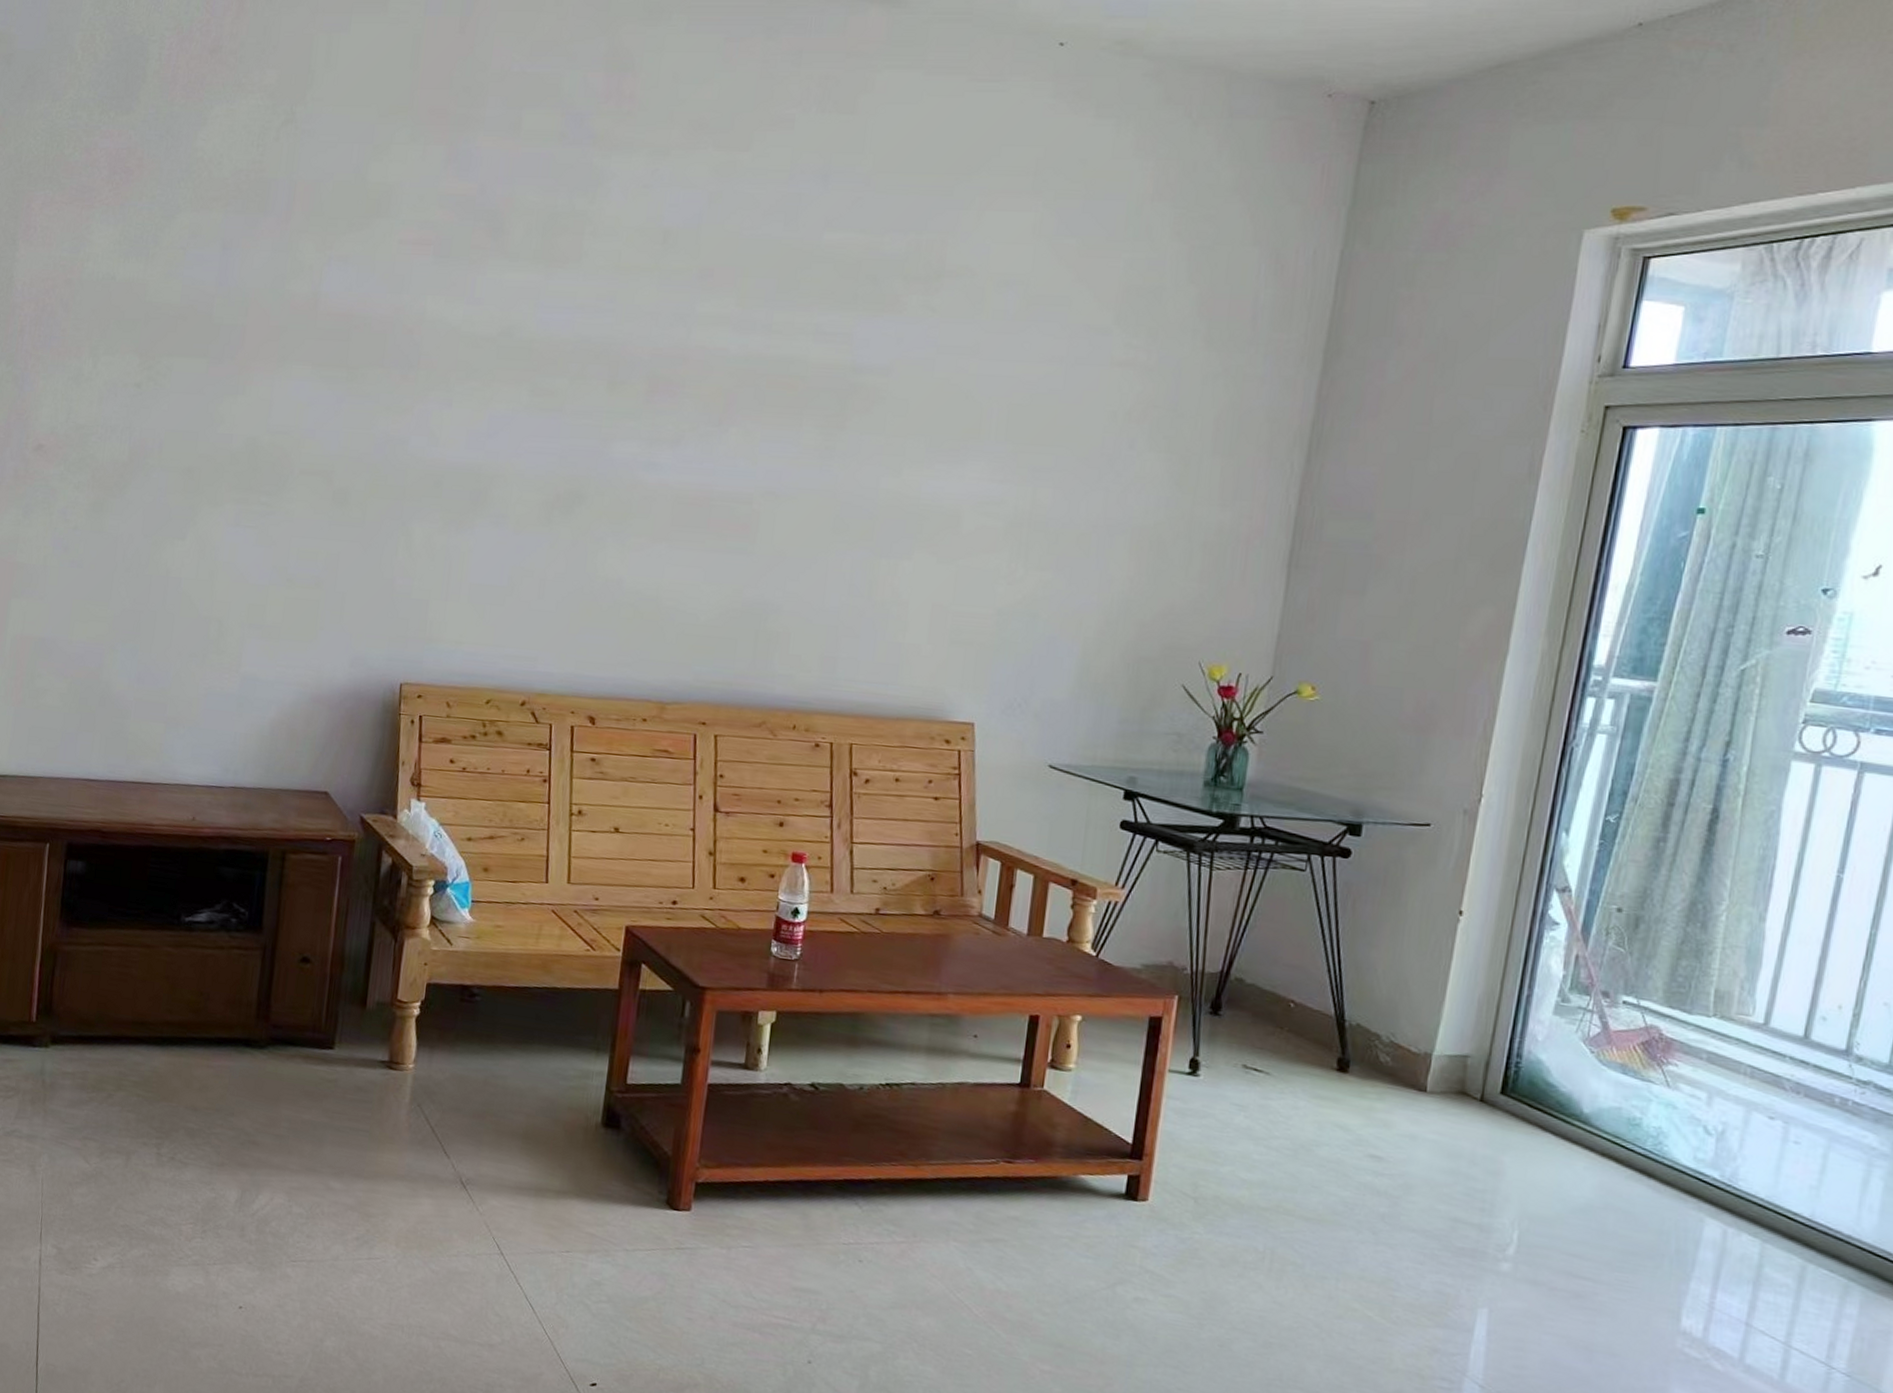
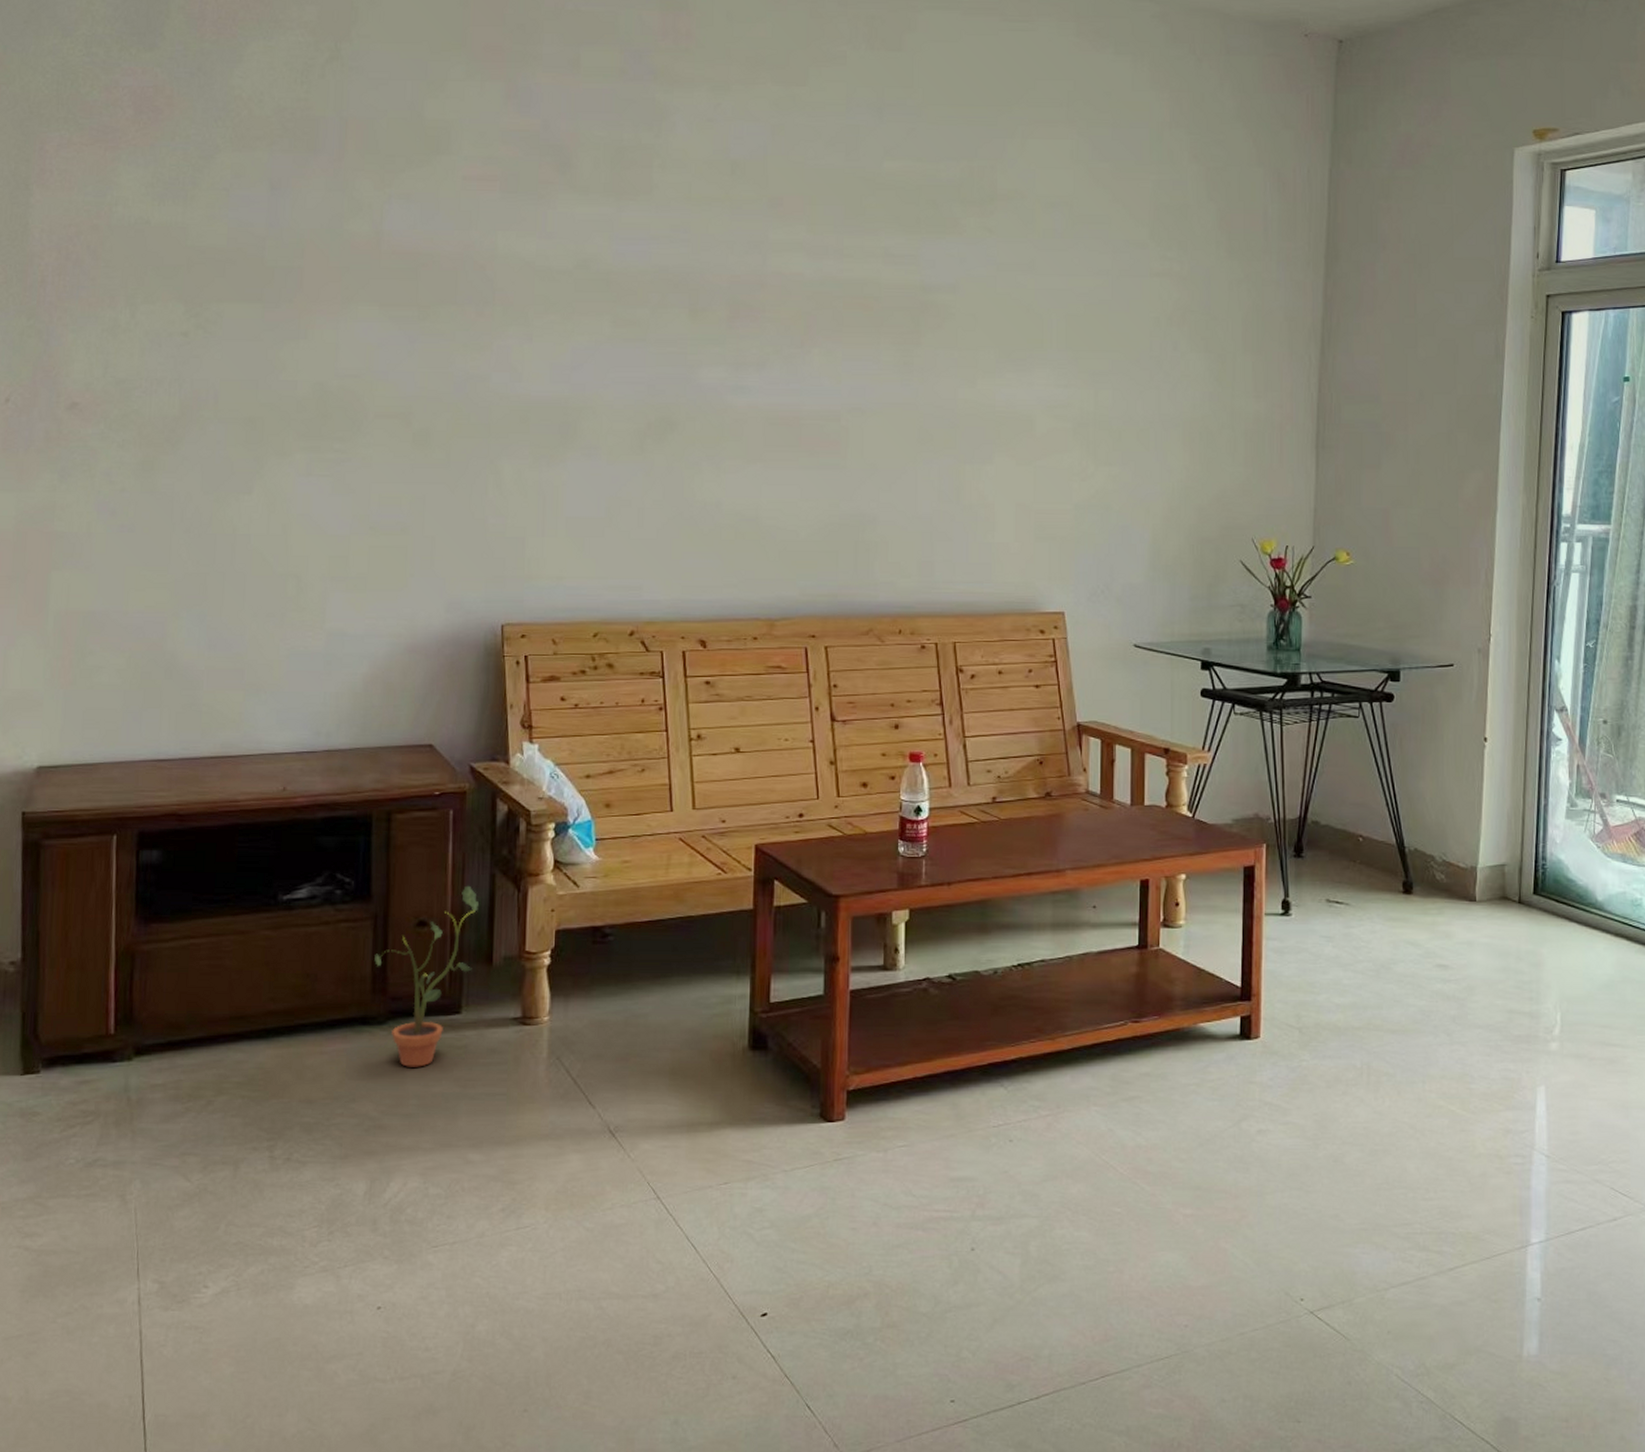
potted plant: none [261,929,358,1094] -> present [375,885,479,1067]

